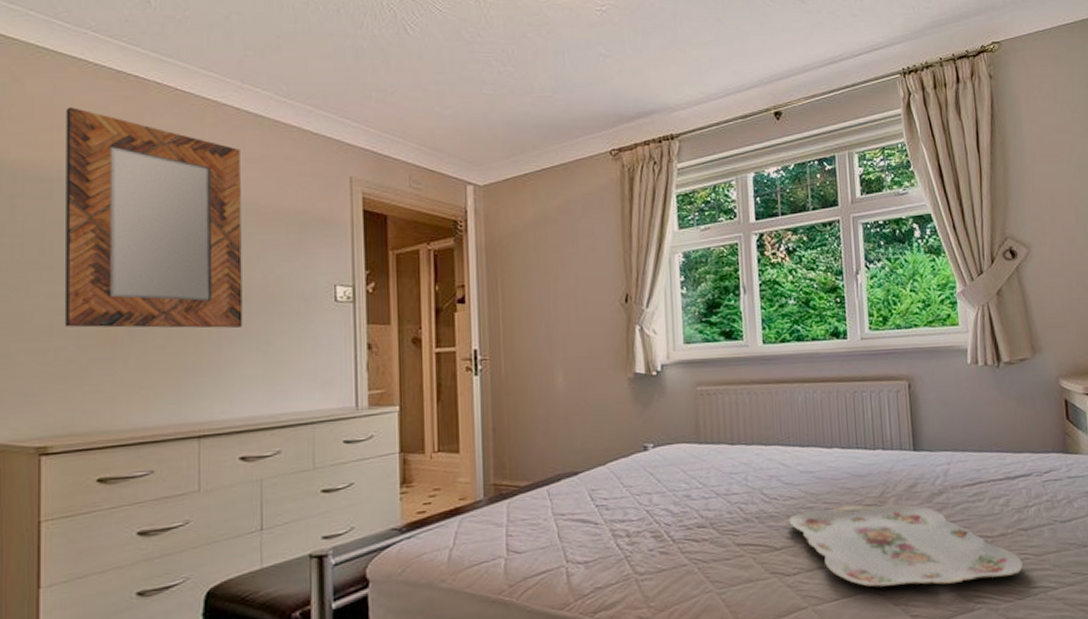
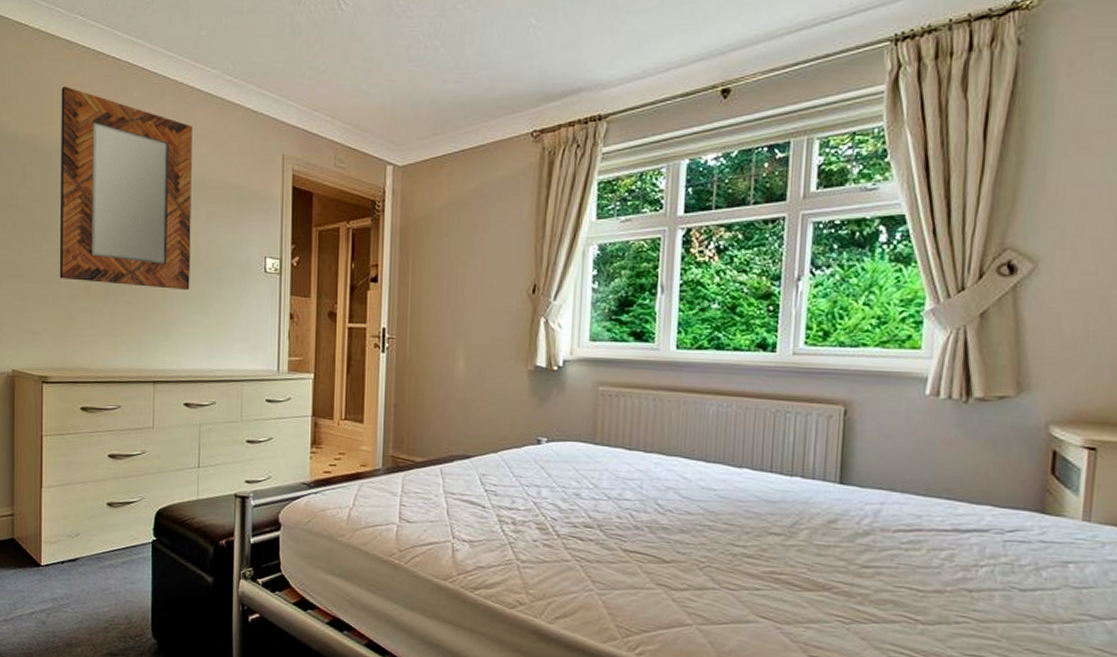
serving tray: present [788,504,1023,587] -> none [681,528,959,638]

